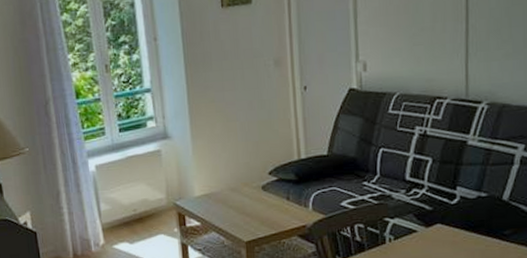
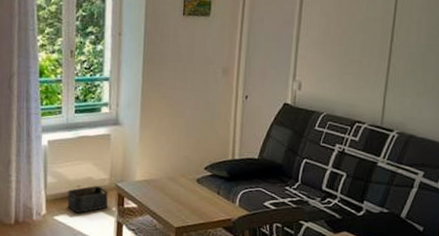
storage bin: none [124,207,168,239] -> present [67,186,108,213]

